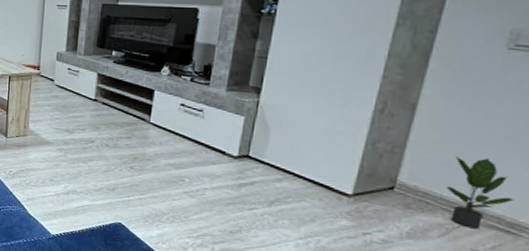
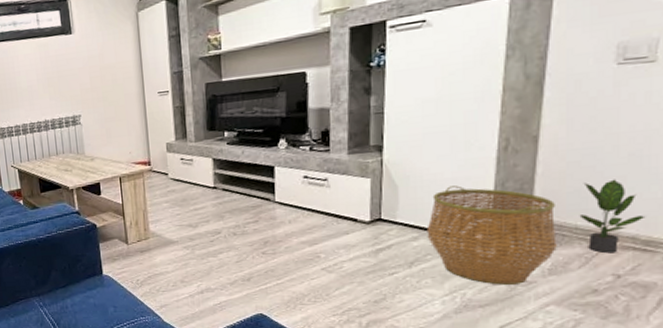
basket: none [290,137,423,242] -> present [426,185,557,285]

